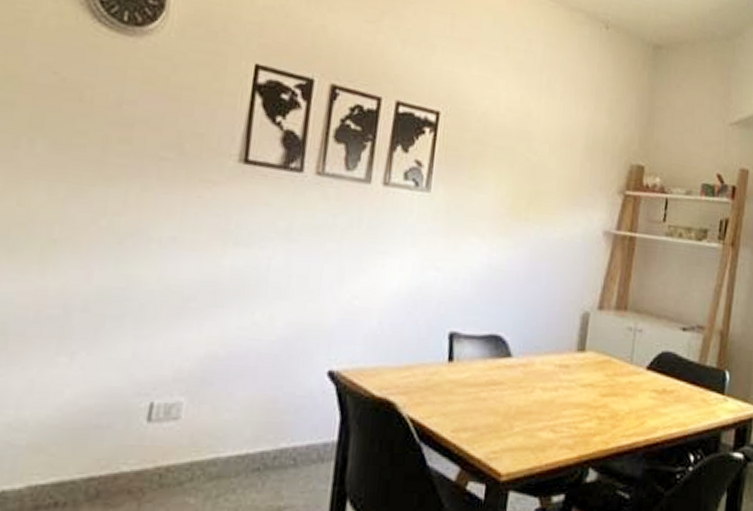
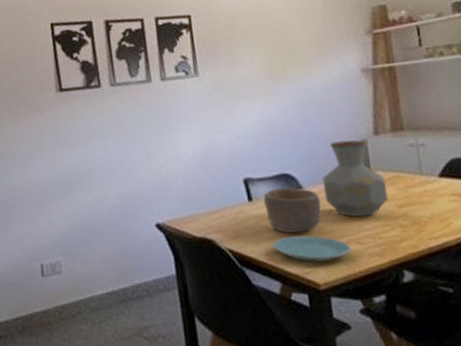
plate: none [462,412,544,449] -> present [273,235,351,262]
bowl: none [465,351,526,409] -> present [263,187,322,233]
vase: none [531,308,597,402] -> present [322,140,389,217]

